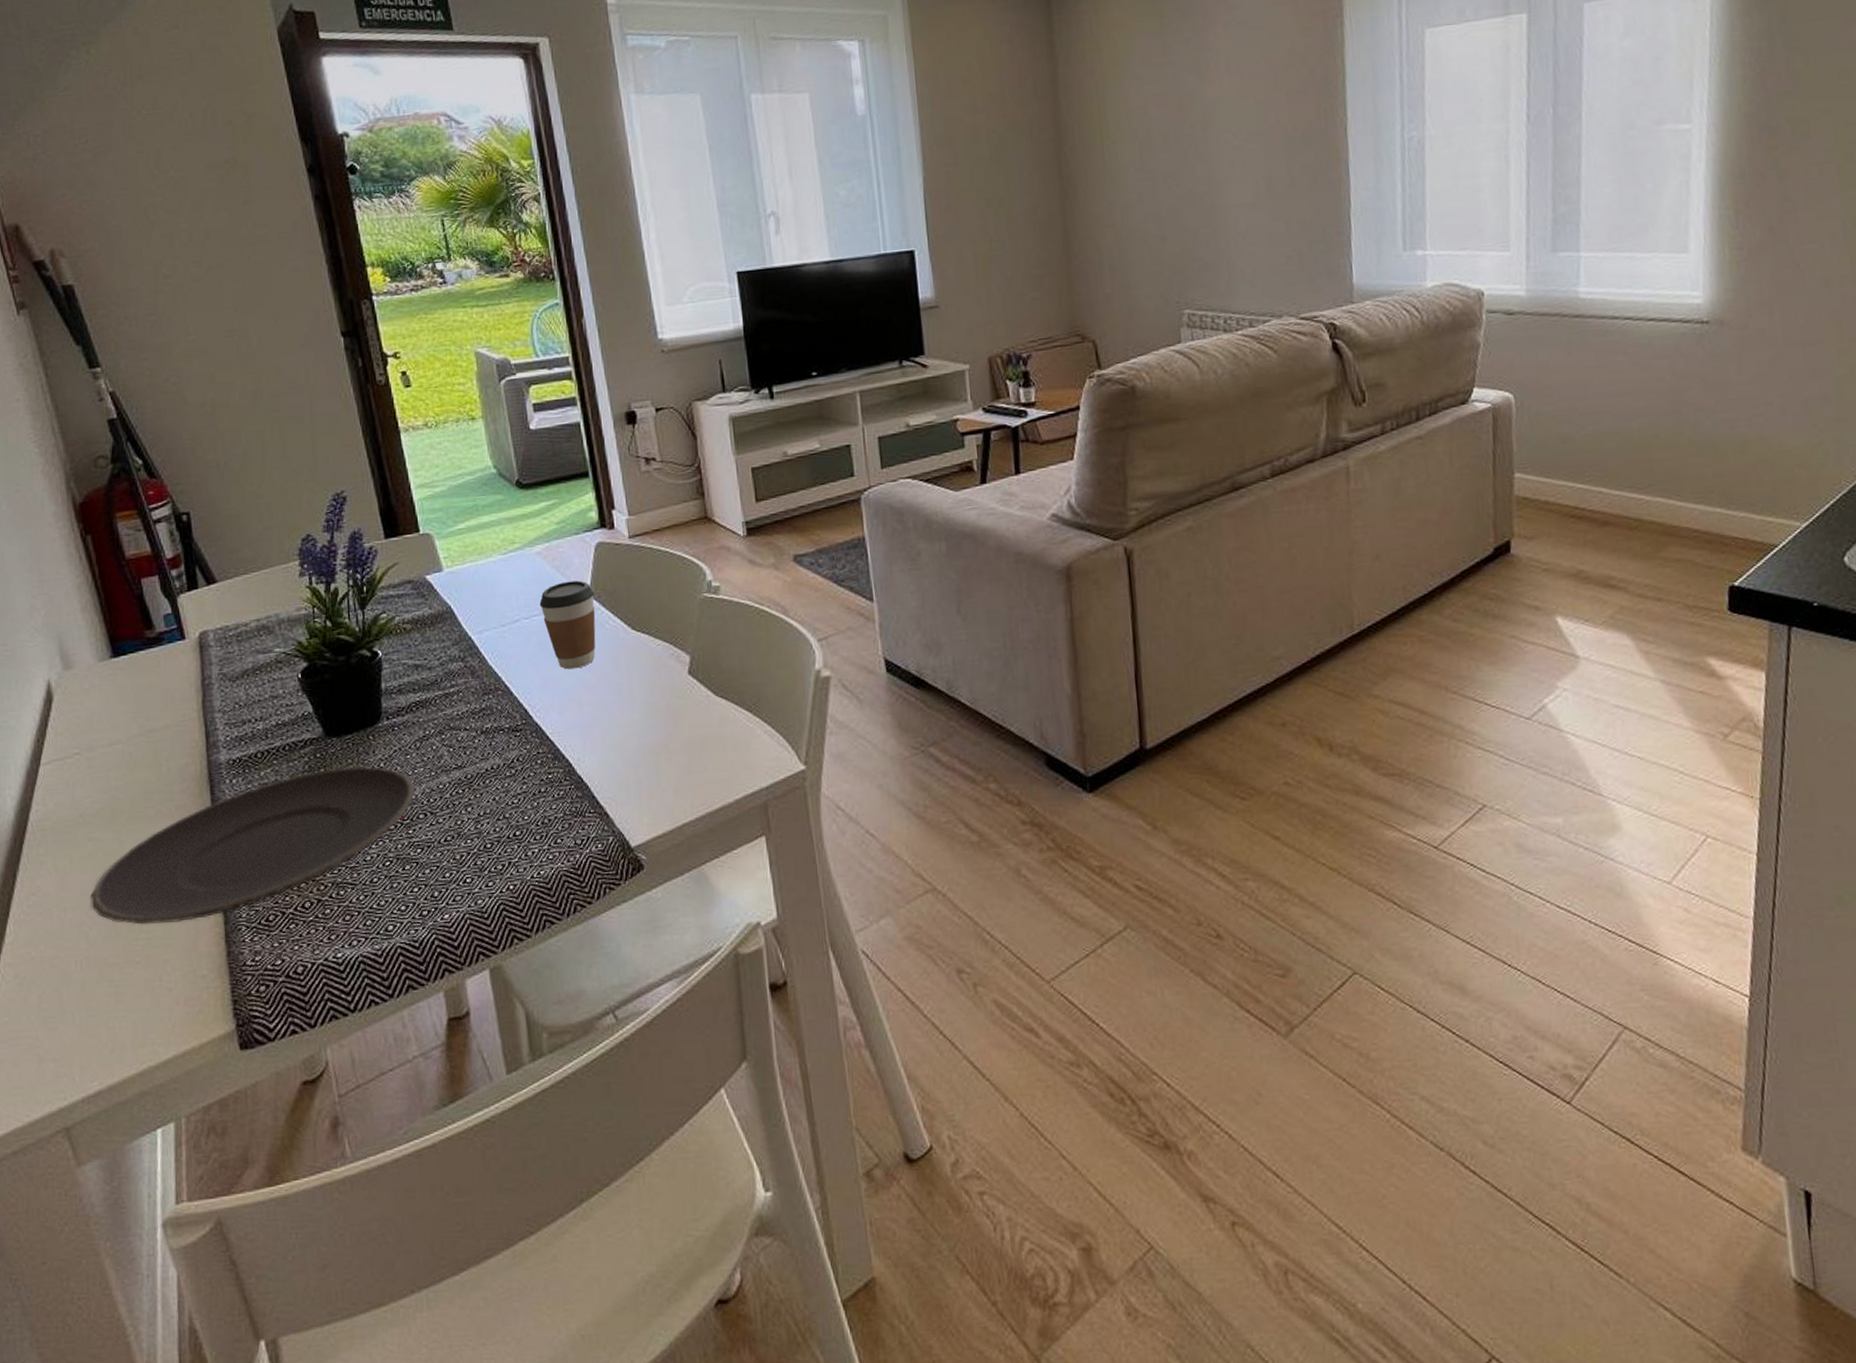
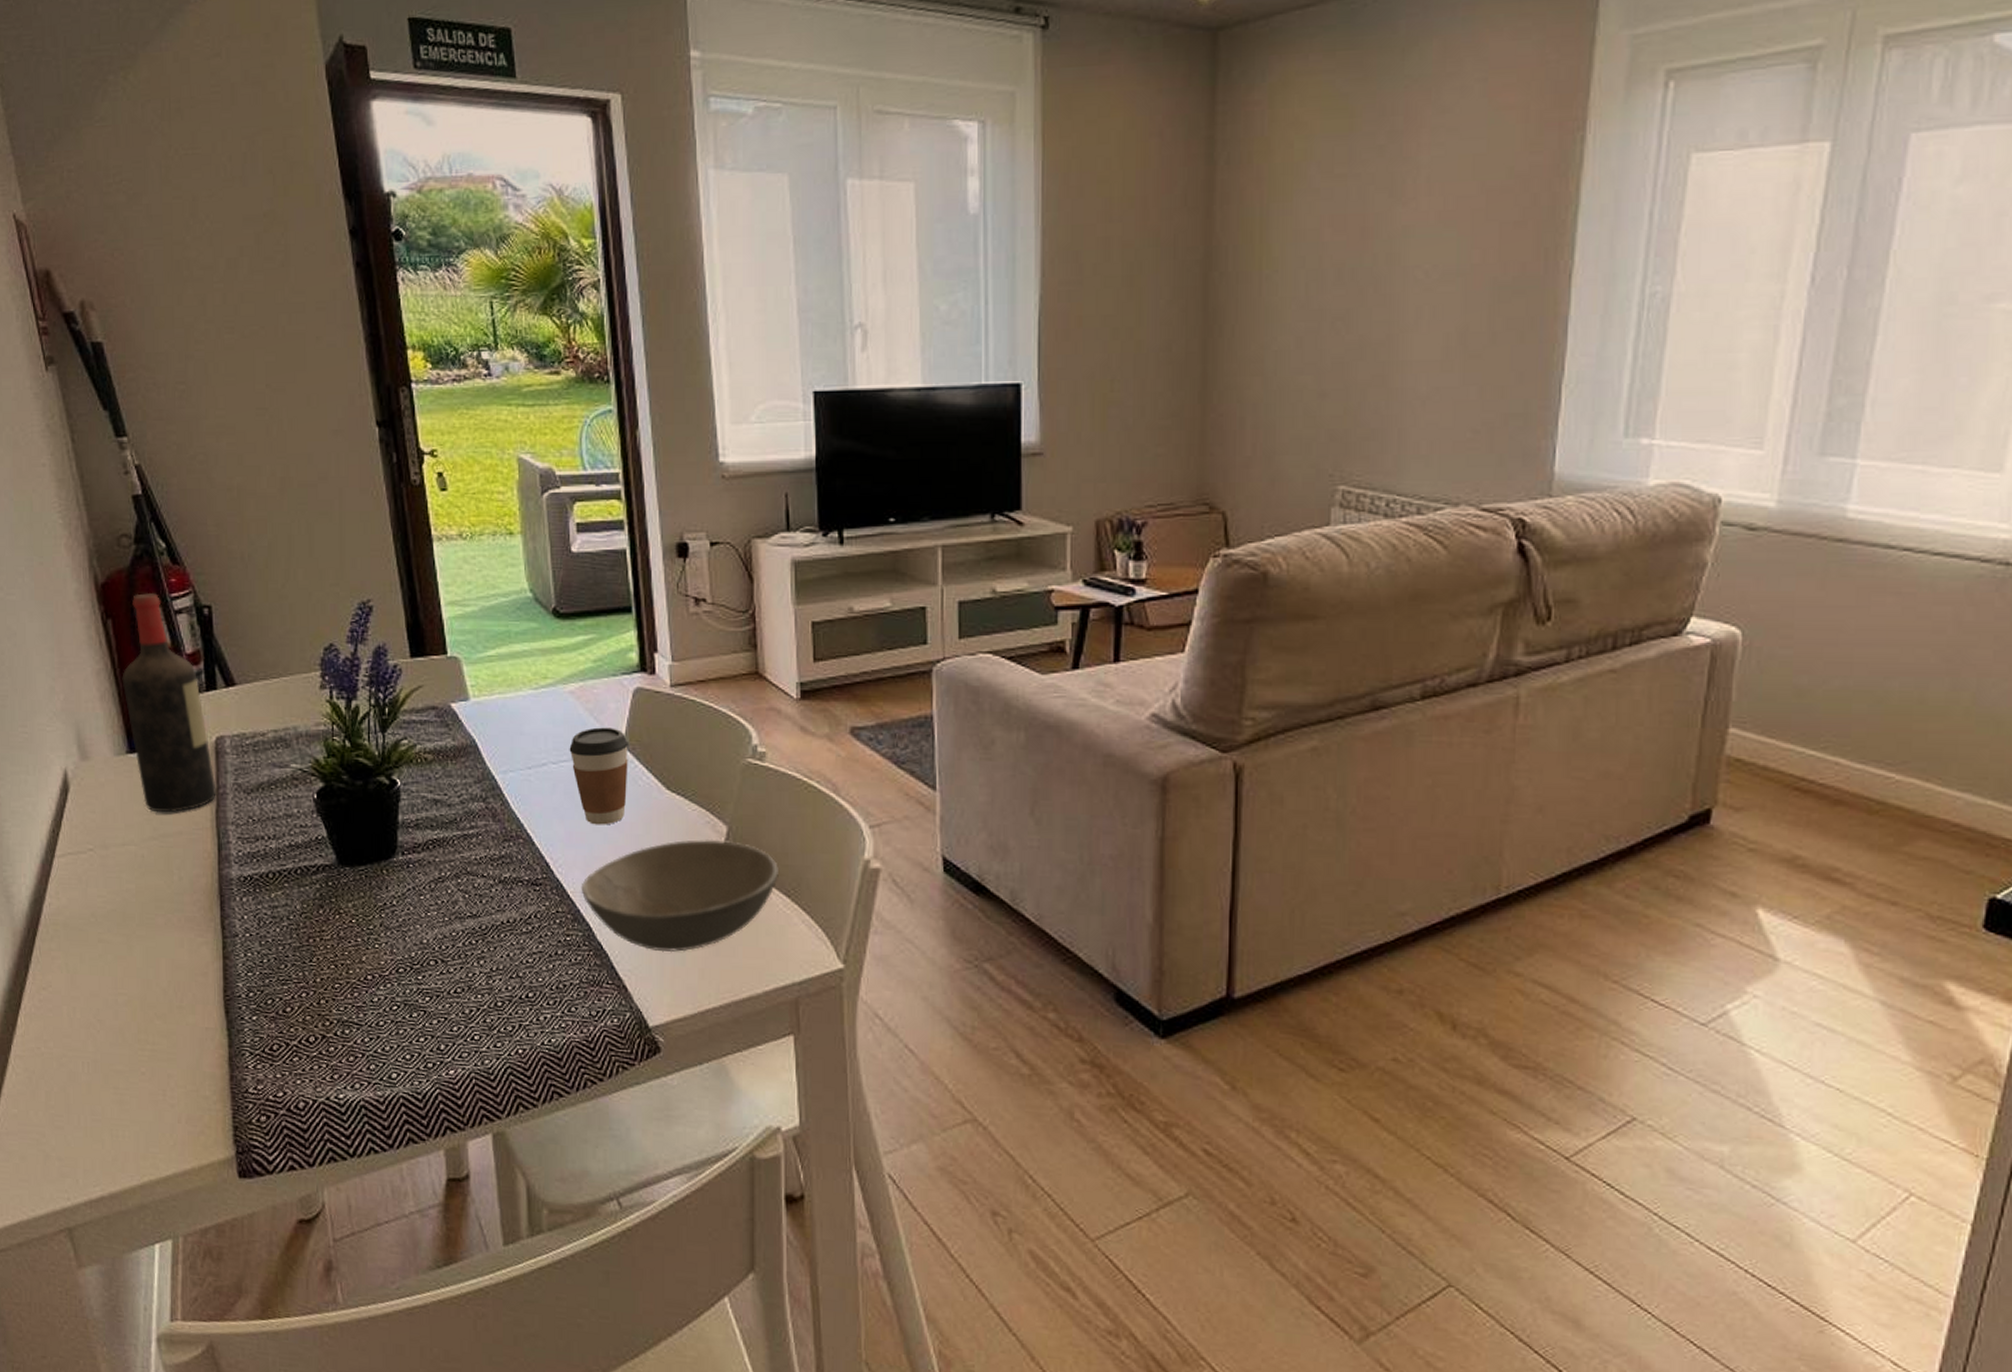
plate: present [90,766,416,925] -> none [99,899,427,1039]
wine bottle: none [103,507,203,710] -> present [122,593,218,813]
soup bowl: none [559,668,740,777] -> present [581,838,778,953]

